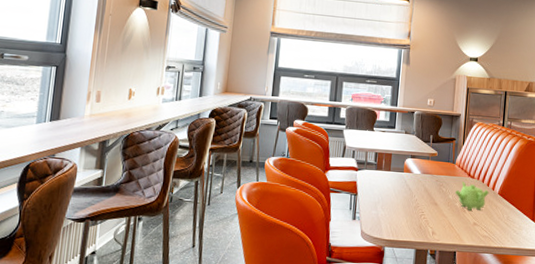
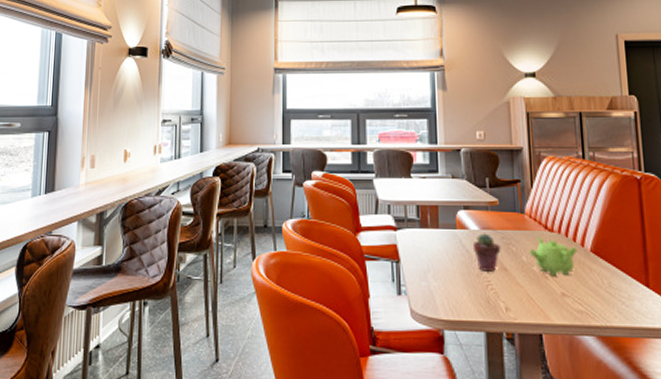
potted succulent: none [414,176,435,205] -> present [472,233,501,271]

